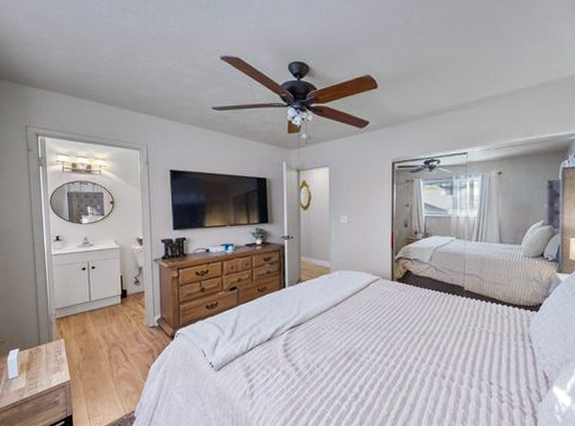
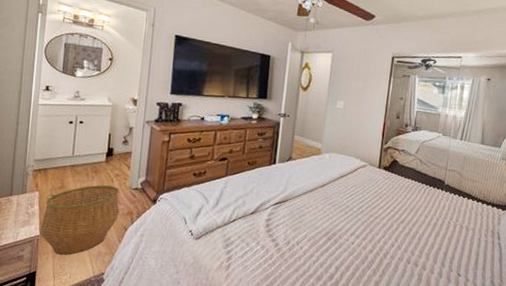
basket: none [70,326,141,397] -> present [40,185,120,255]

